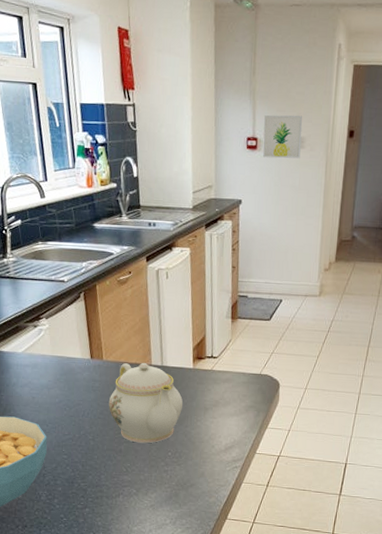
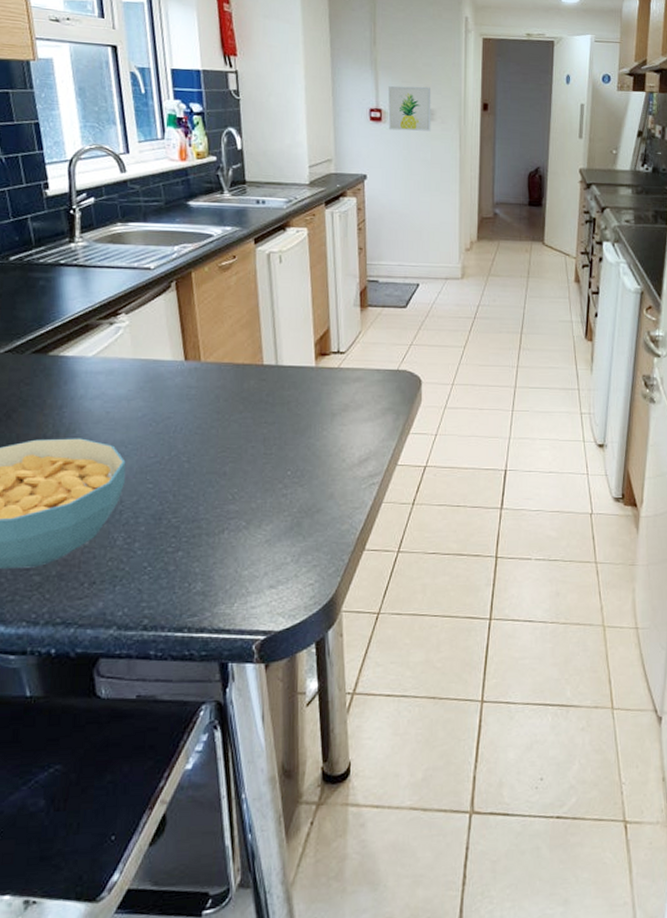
teapot: present [108,363,184,444] -> none [208,363,305,462]

